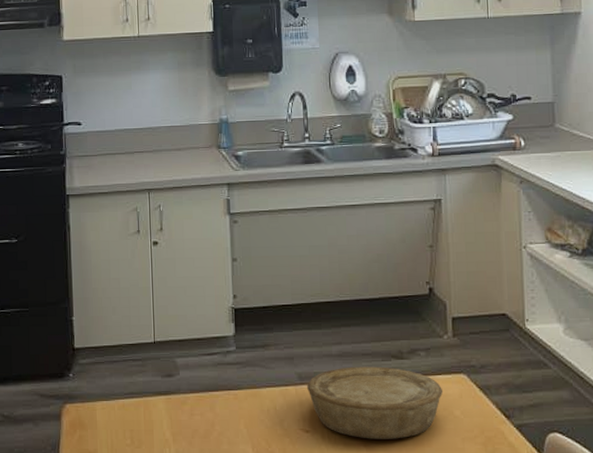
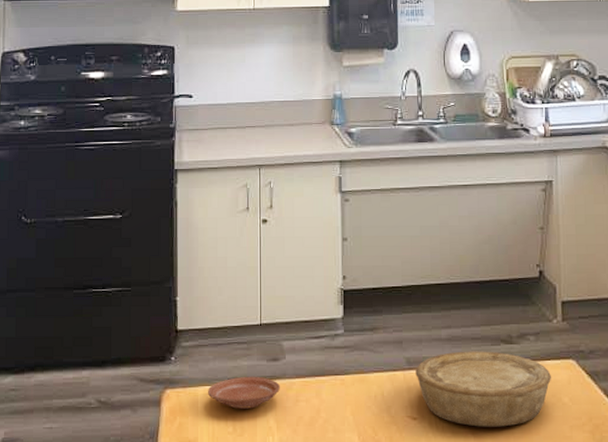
plate: none [106,391,175,422] -> present [208,376,280,409]

